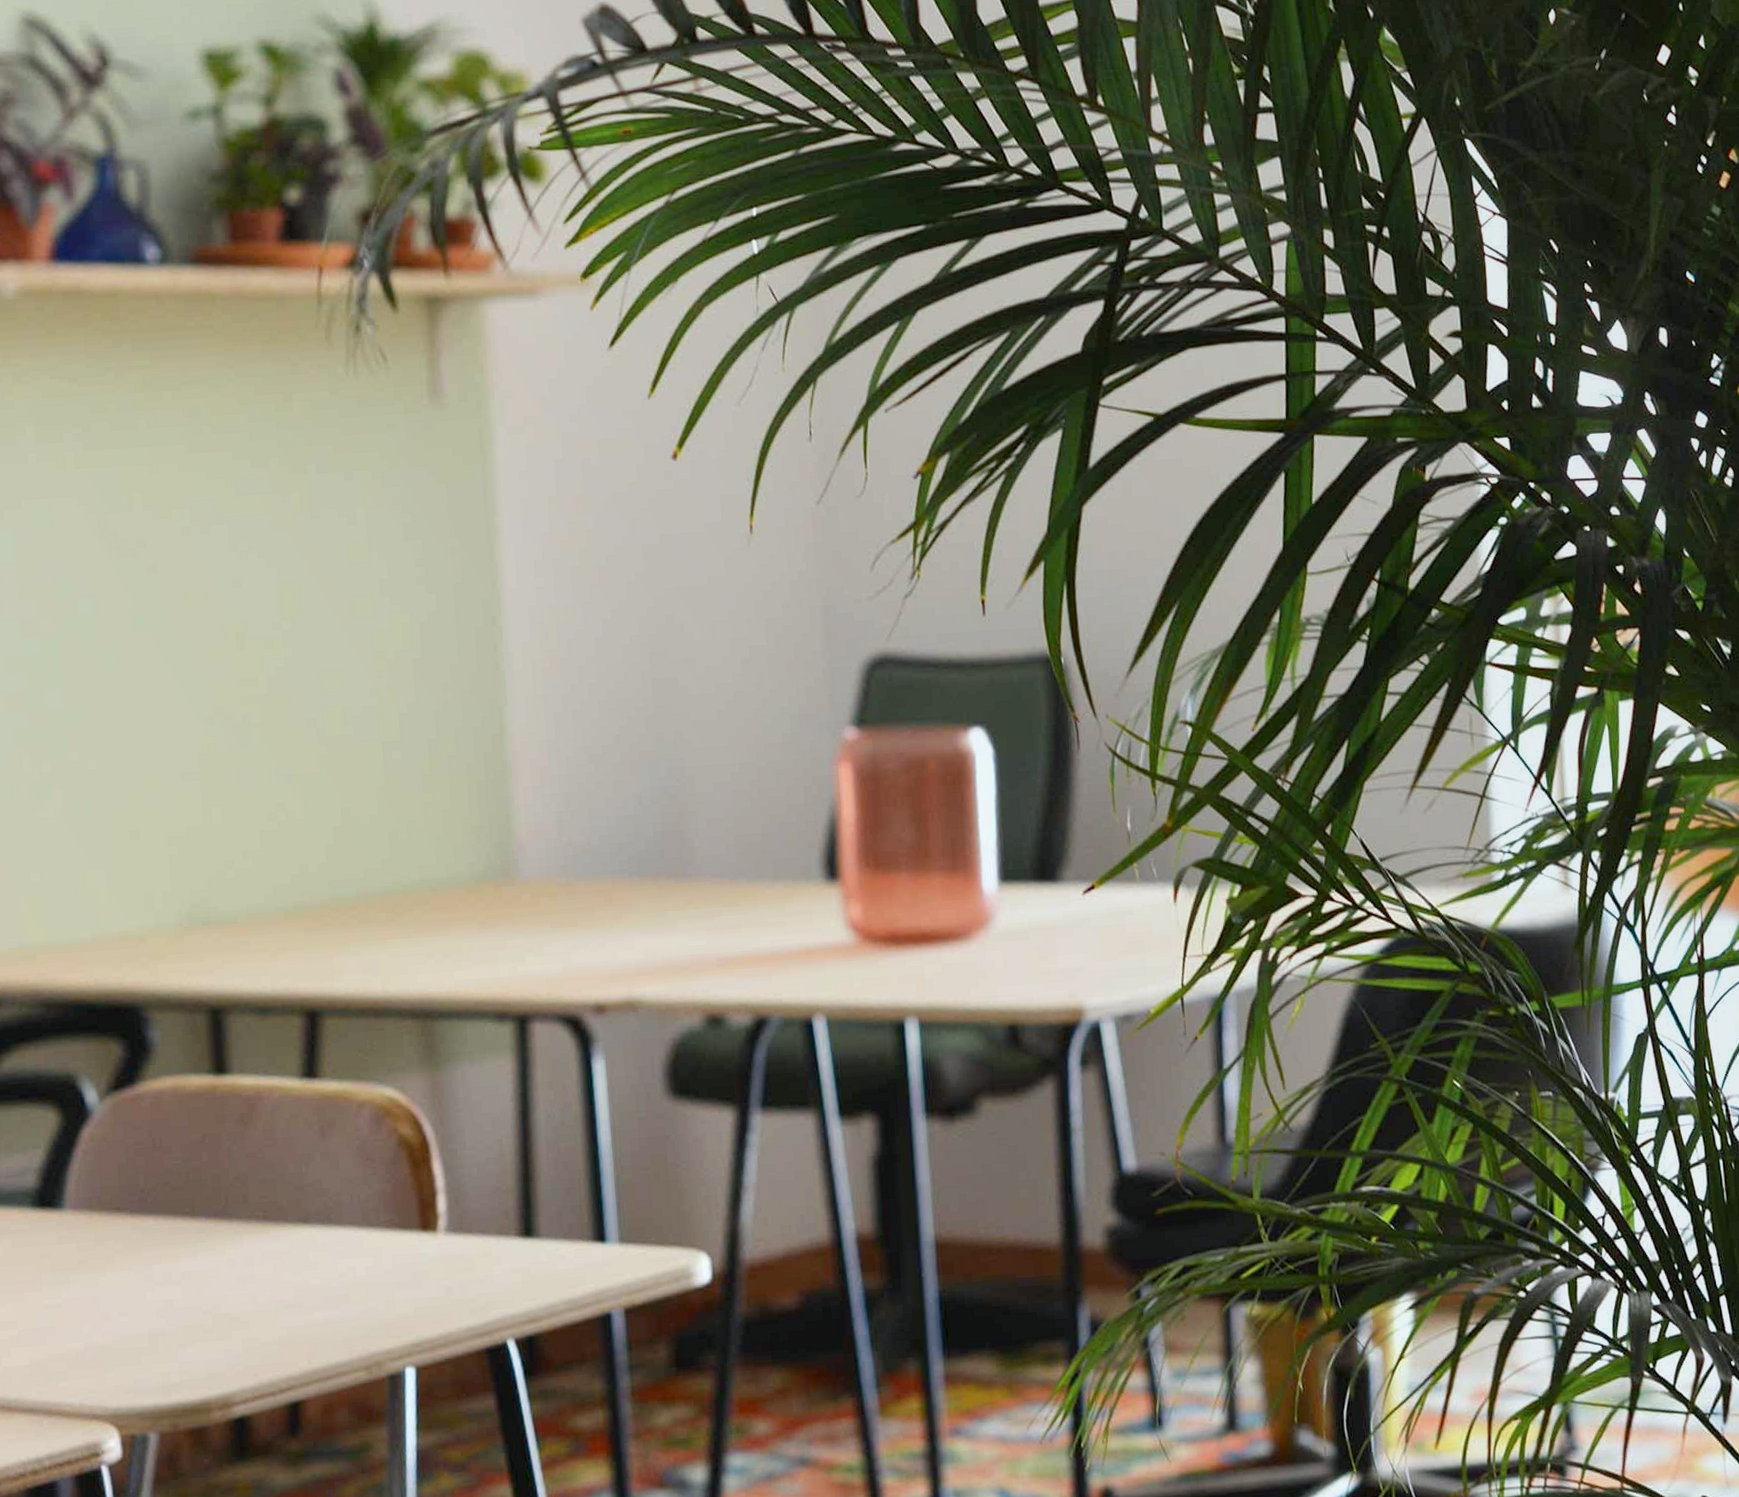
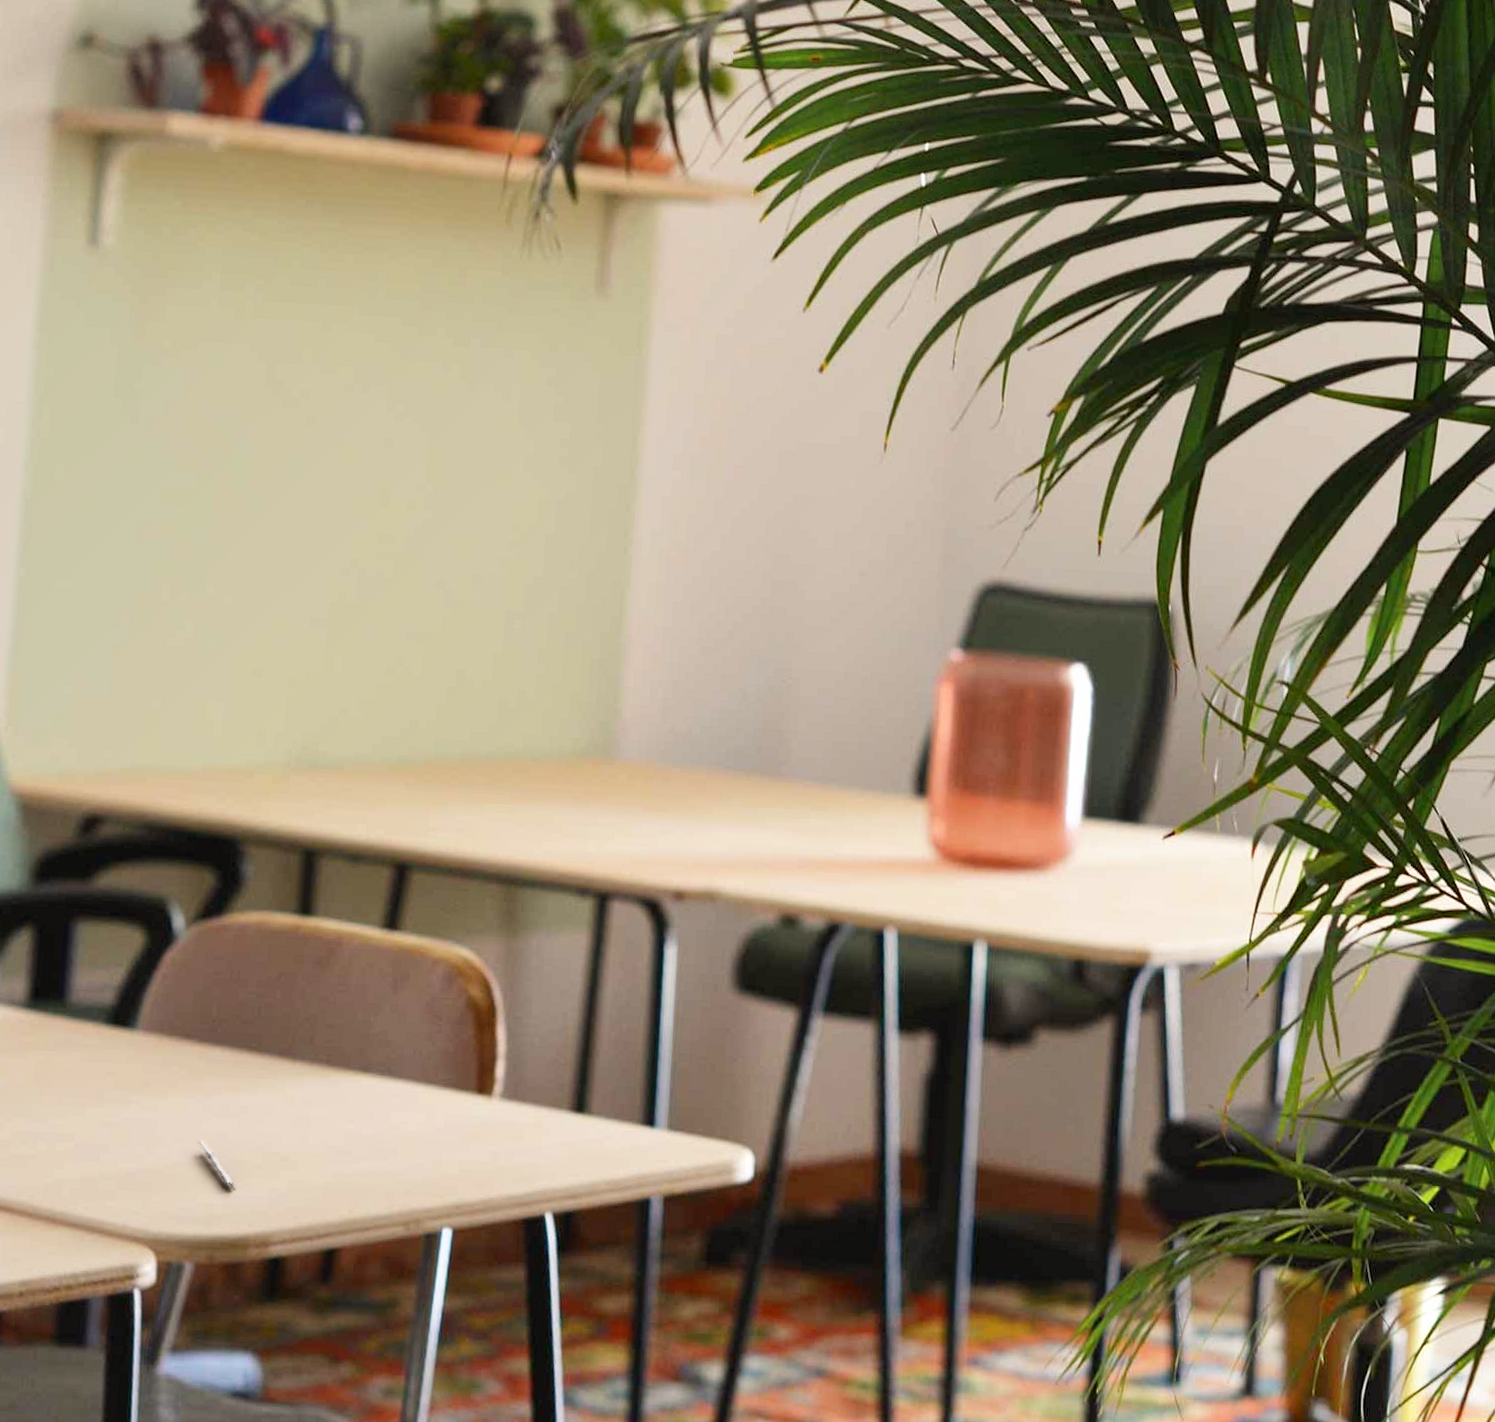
pen: none [141,1310,189,1354] -> present [195,1139,236,1187]

